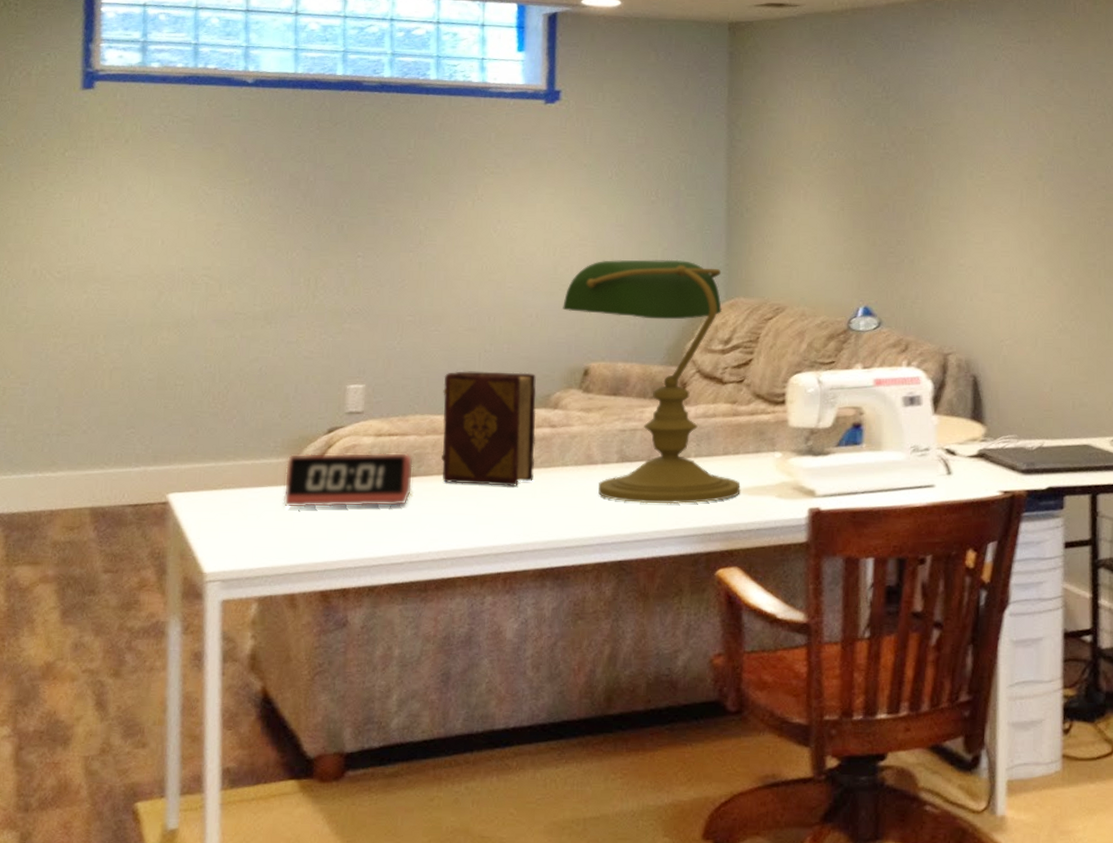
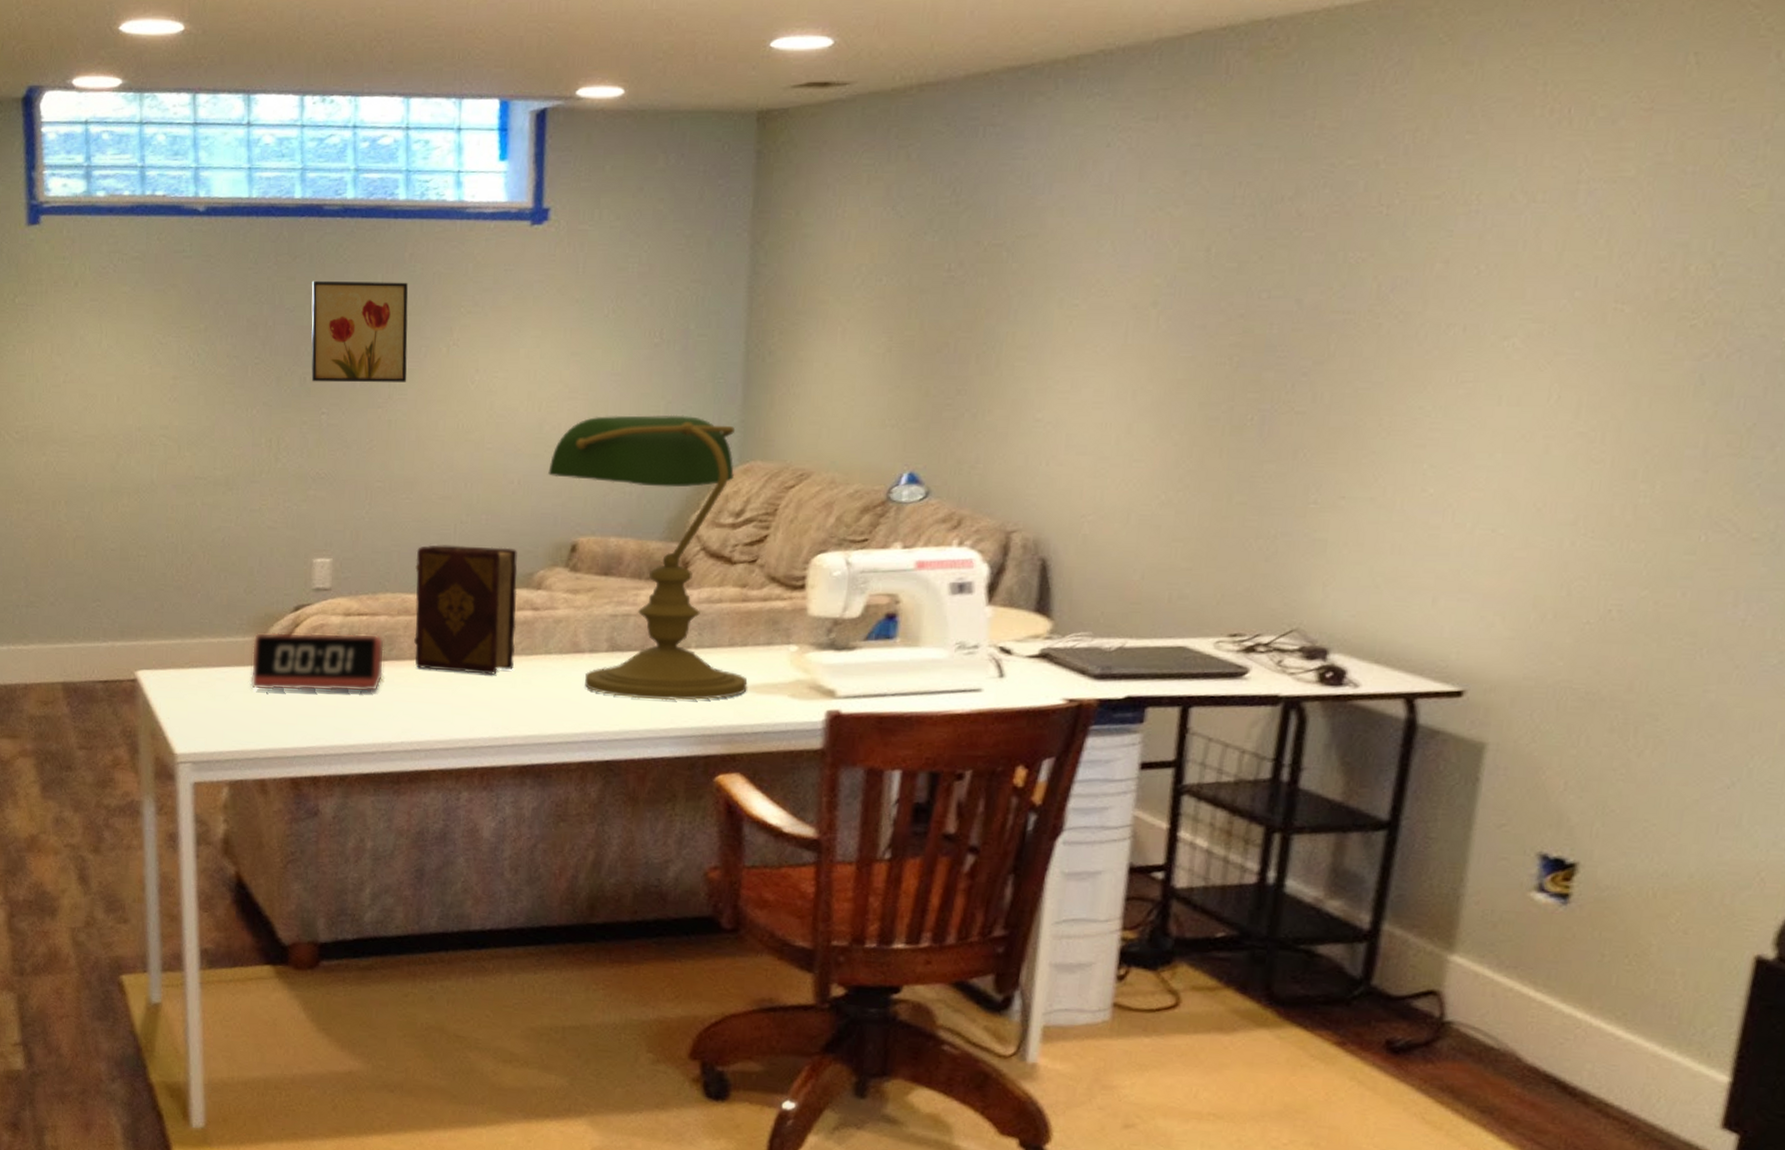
wall art: none [348,143,438,230] -> present [311,280,408,383]

